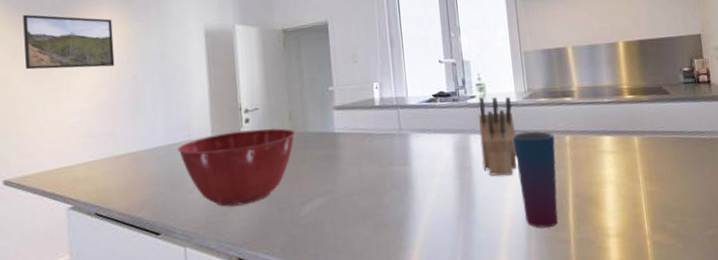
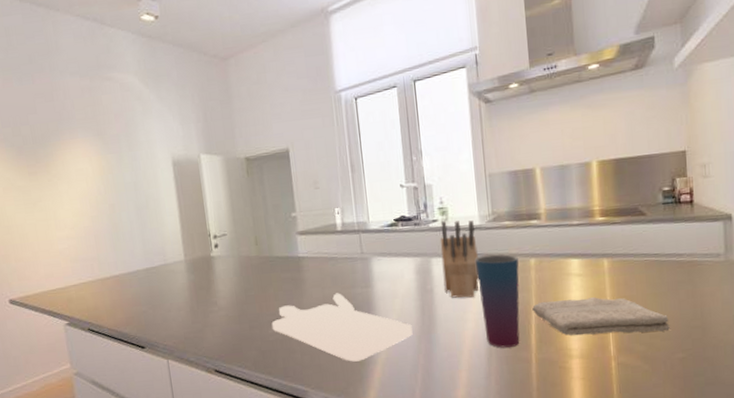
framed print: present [23,14,115,70] -> none [9,150,94,201]
mixing bowl: present [177,128,296,207] -> none [155,253,262,325]
cutting board: none [303,171,452,246] -> present [271,293,413,362]
washcloth: none [569,174,699,214] -> present [532,297,670,336]

